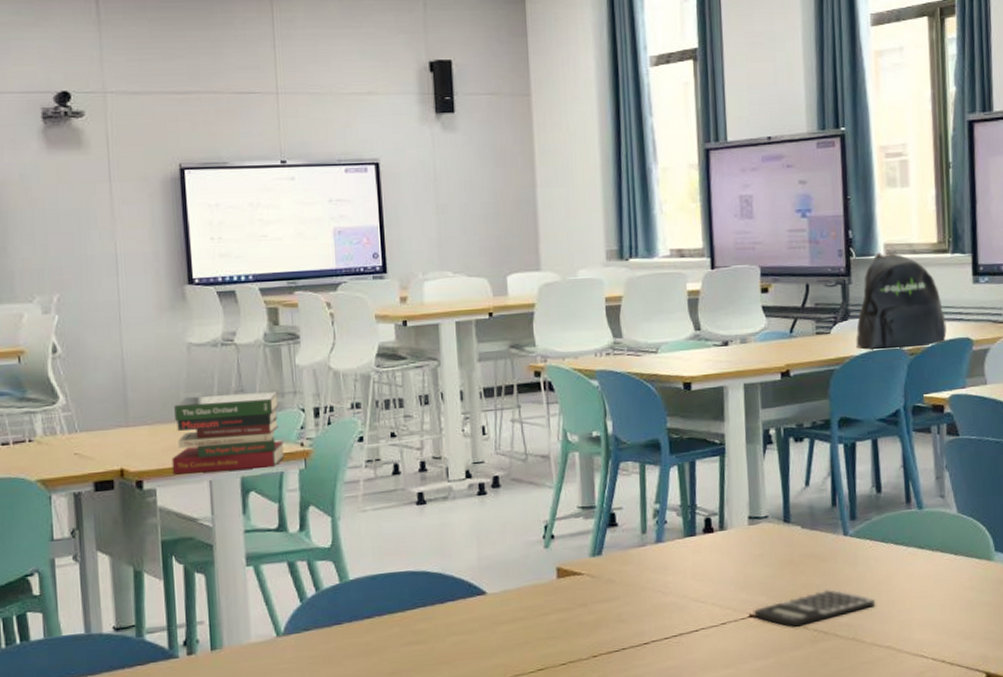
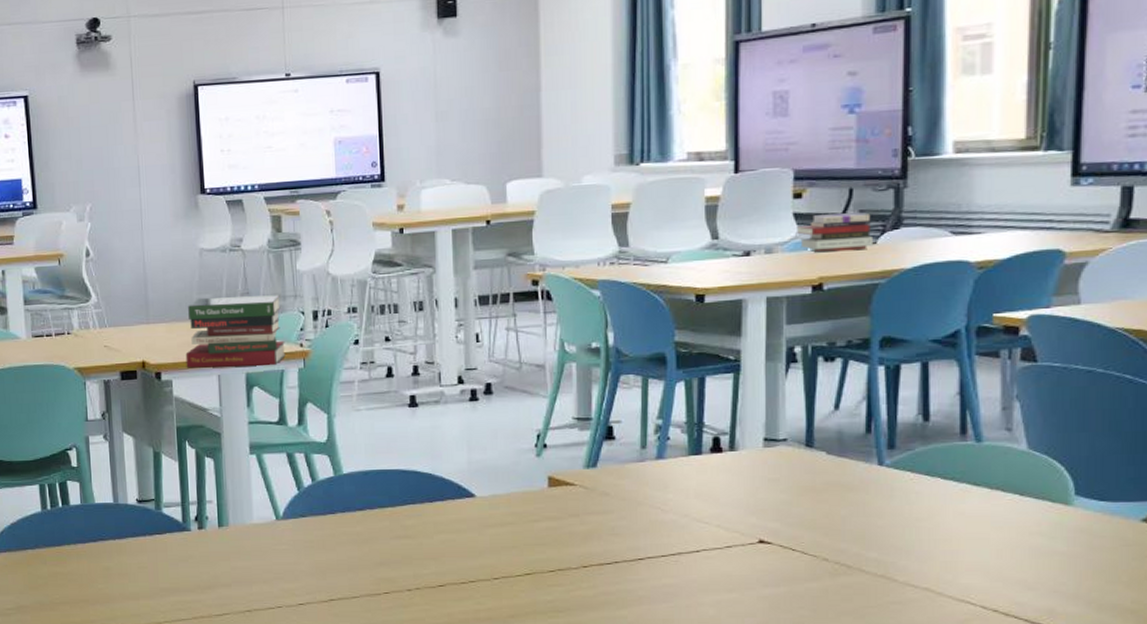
calculator: present [753,588,876,628] -> none [763,520,913,559]
books: none [766,306,828,341] -> present [797,212,874,252]
backpack: present [856,252,947,350] -> none [909,150,1030,262]

